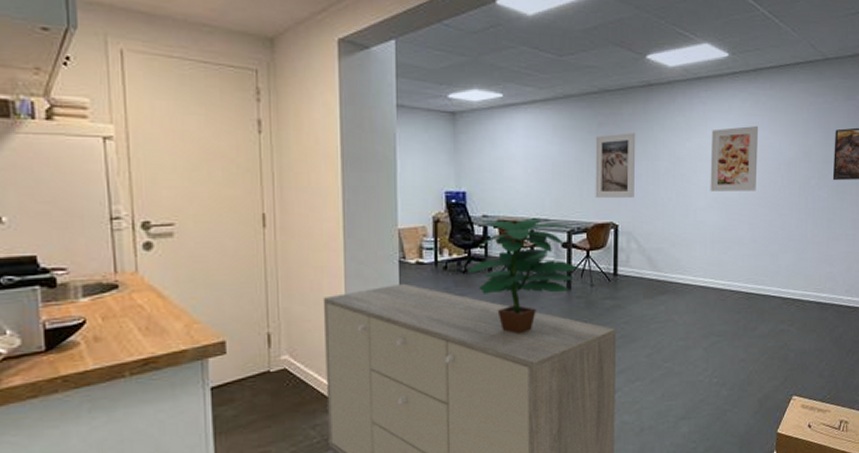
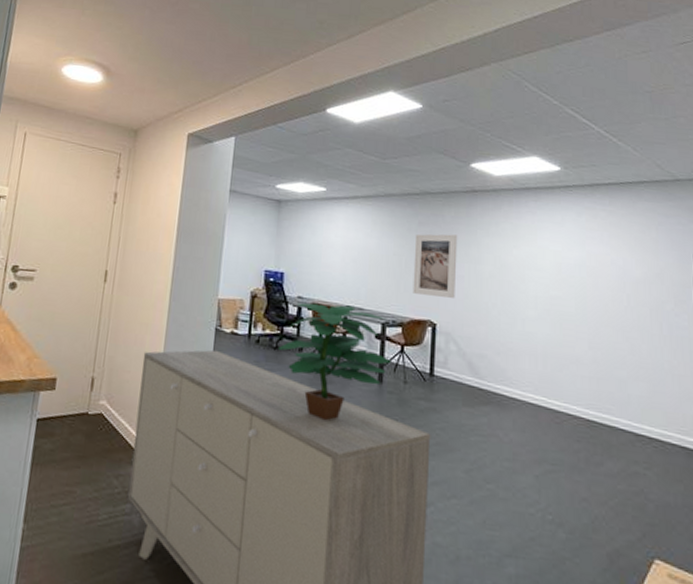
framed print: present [710,126,758,191] -> none [540,239,597,308]

